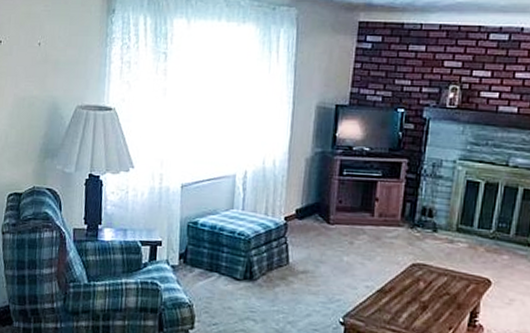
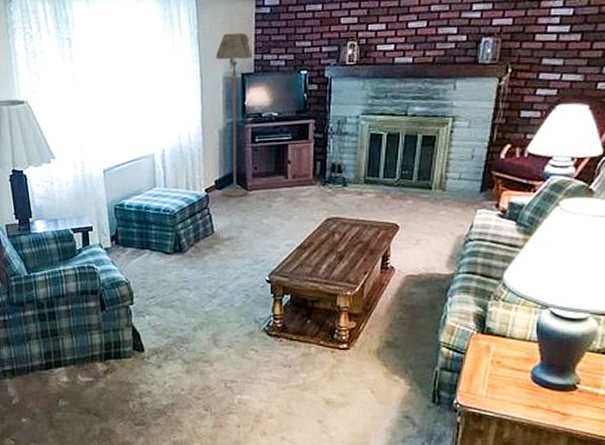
floor lamp: none [301,64,349,230] -> present [216,32,253,197]

